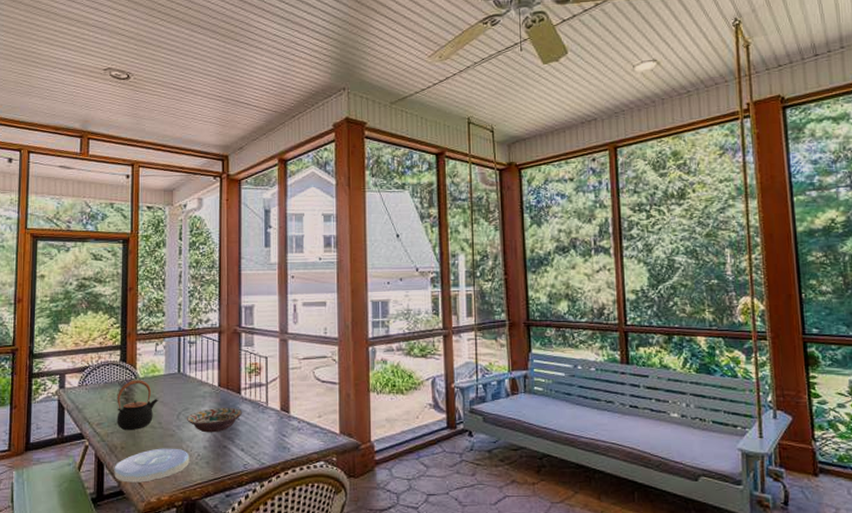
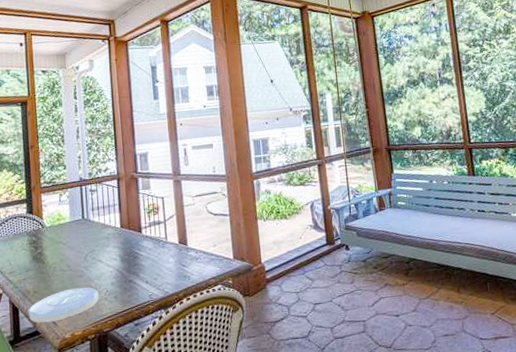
teapot: present [117,380,159,430] -> none [26,228,66,275]
decorative bowl: present [186,407,243,433] -> none [93,245,145,271]

